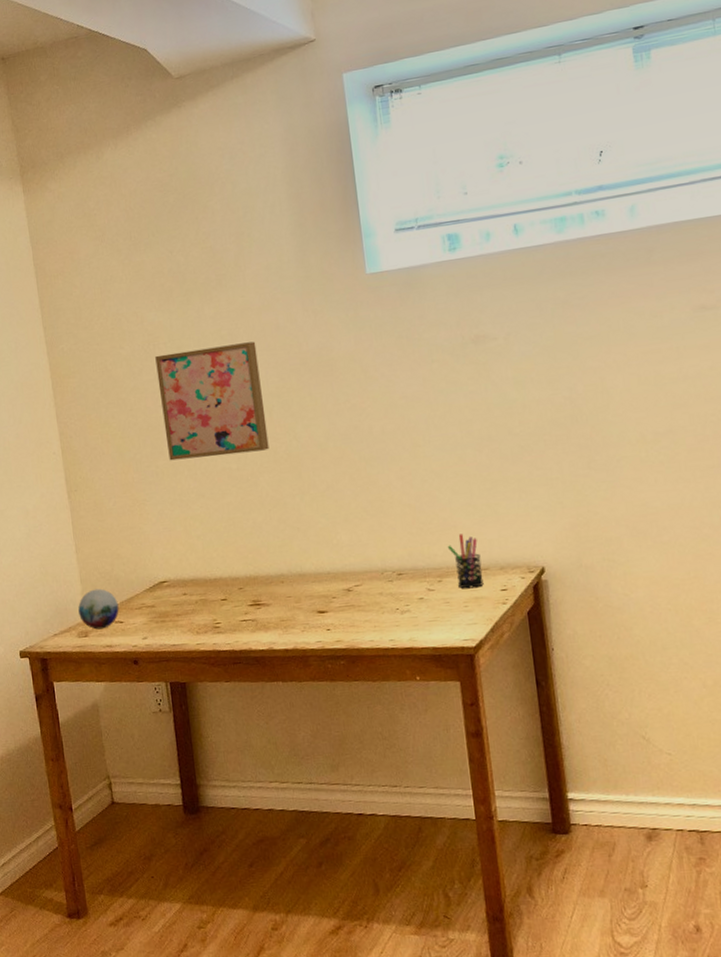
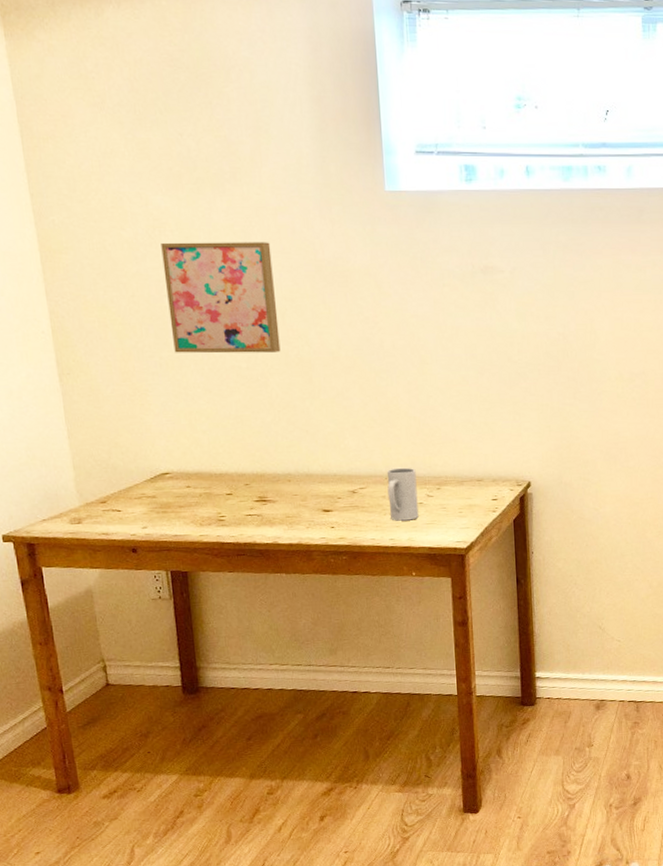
decorative orb: present [78,588,119,630] -> none [70,476,117,517]
mug: none [382,560,420,620] -> present [386,467,419,521]
pen holder: present [447,534,484,589] -> none [447,447,477,497]

